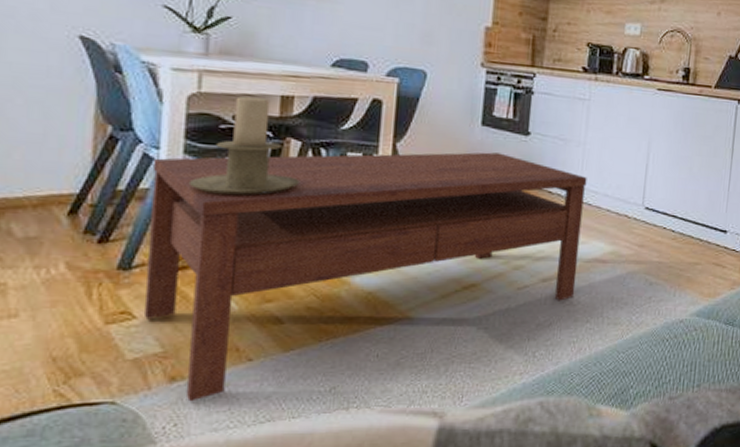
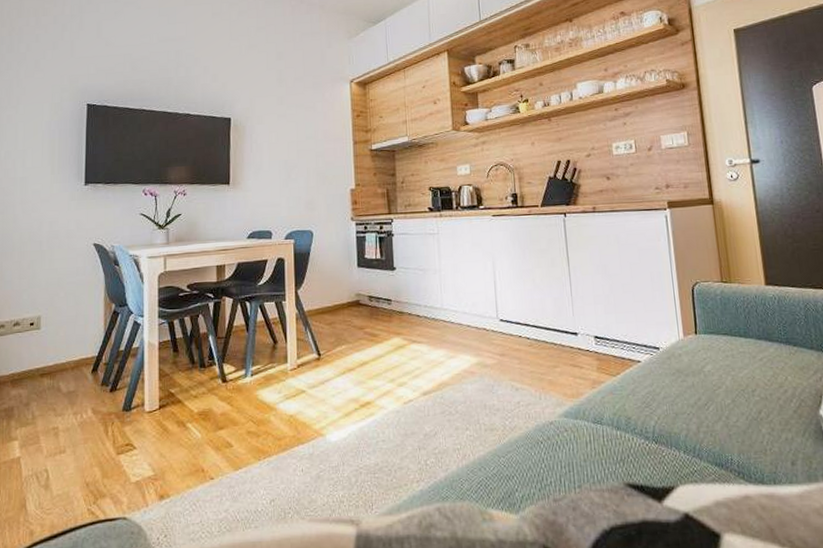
coffee table: present [143,152,587,402] -> none [140,288,452,516]
candle holder: present [188,97,301,196] -> none [162,270,235,347]

